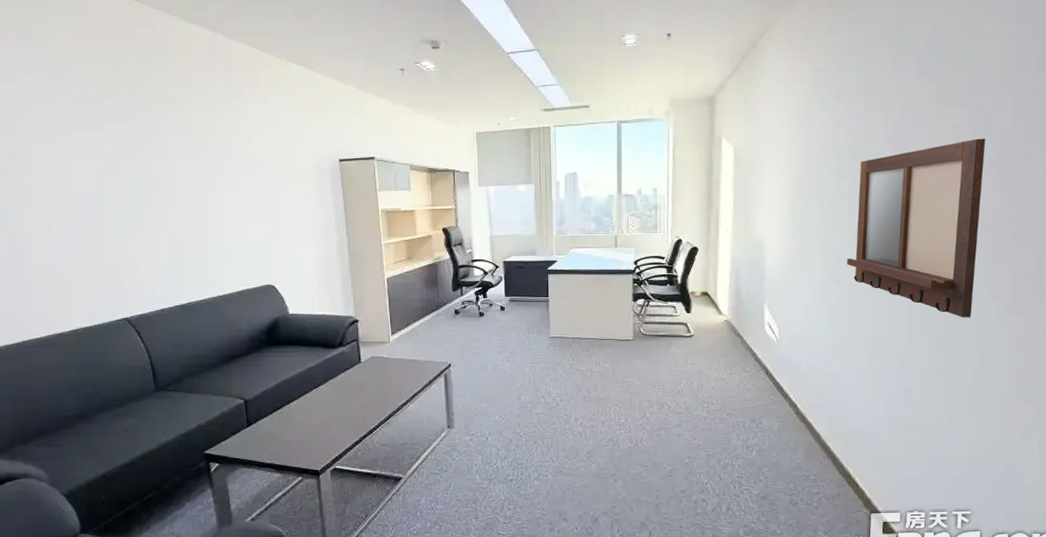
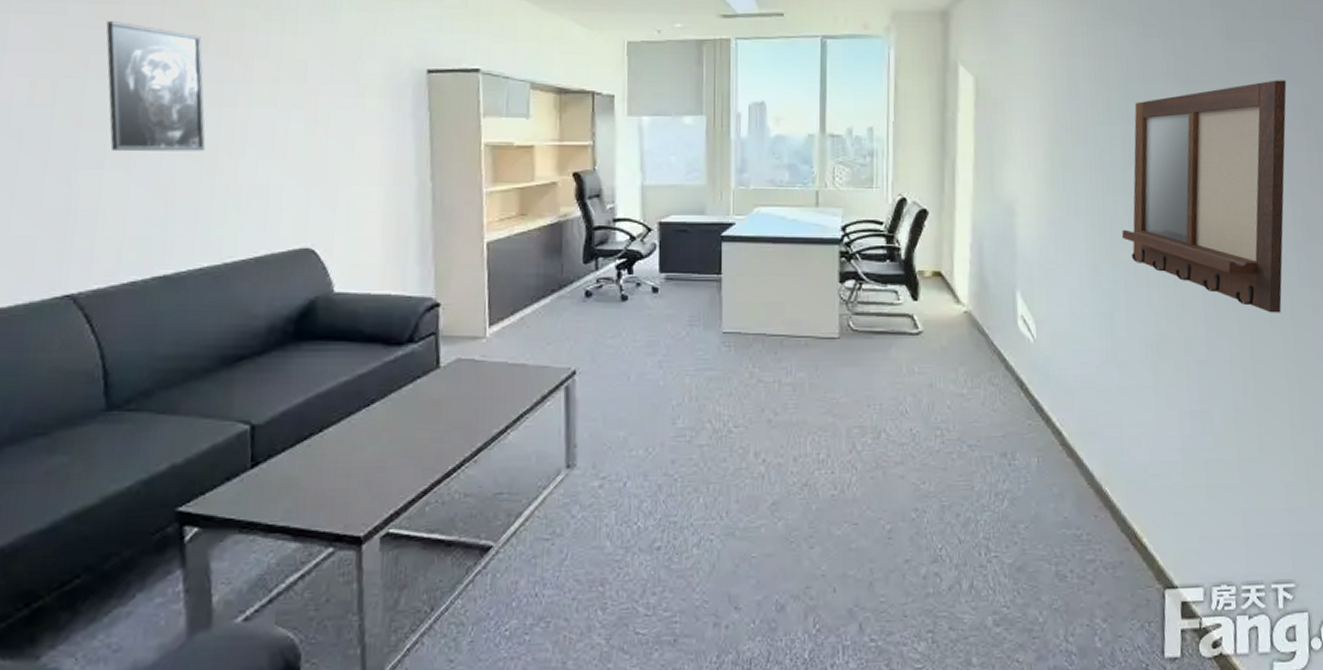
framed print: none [128,135,199,224] -> present [106,21,206,152]

